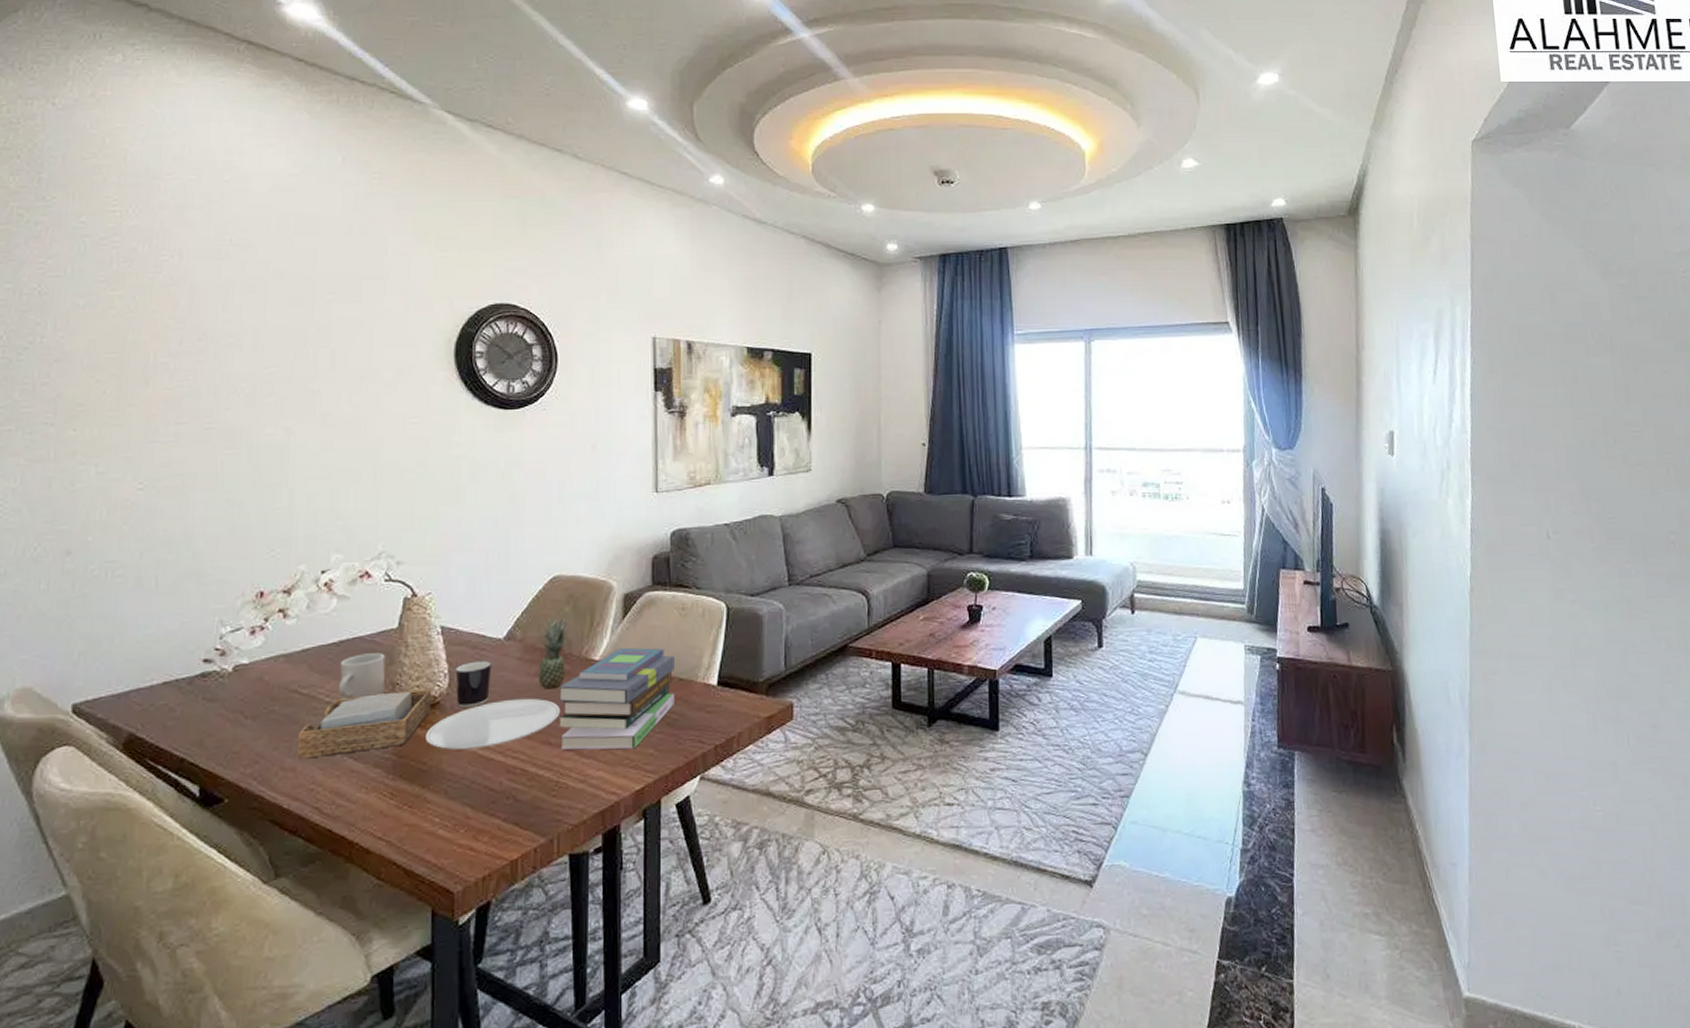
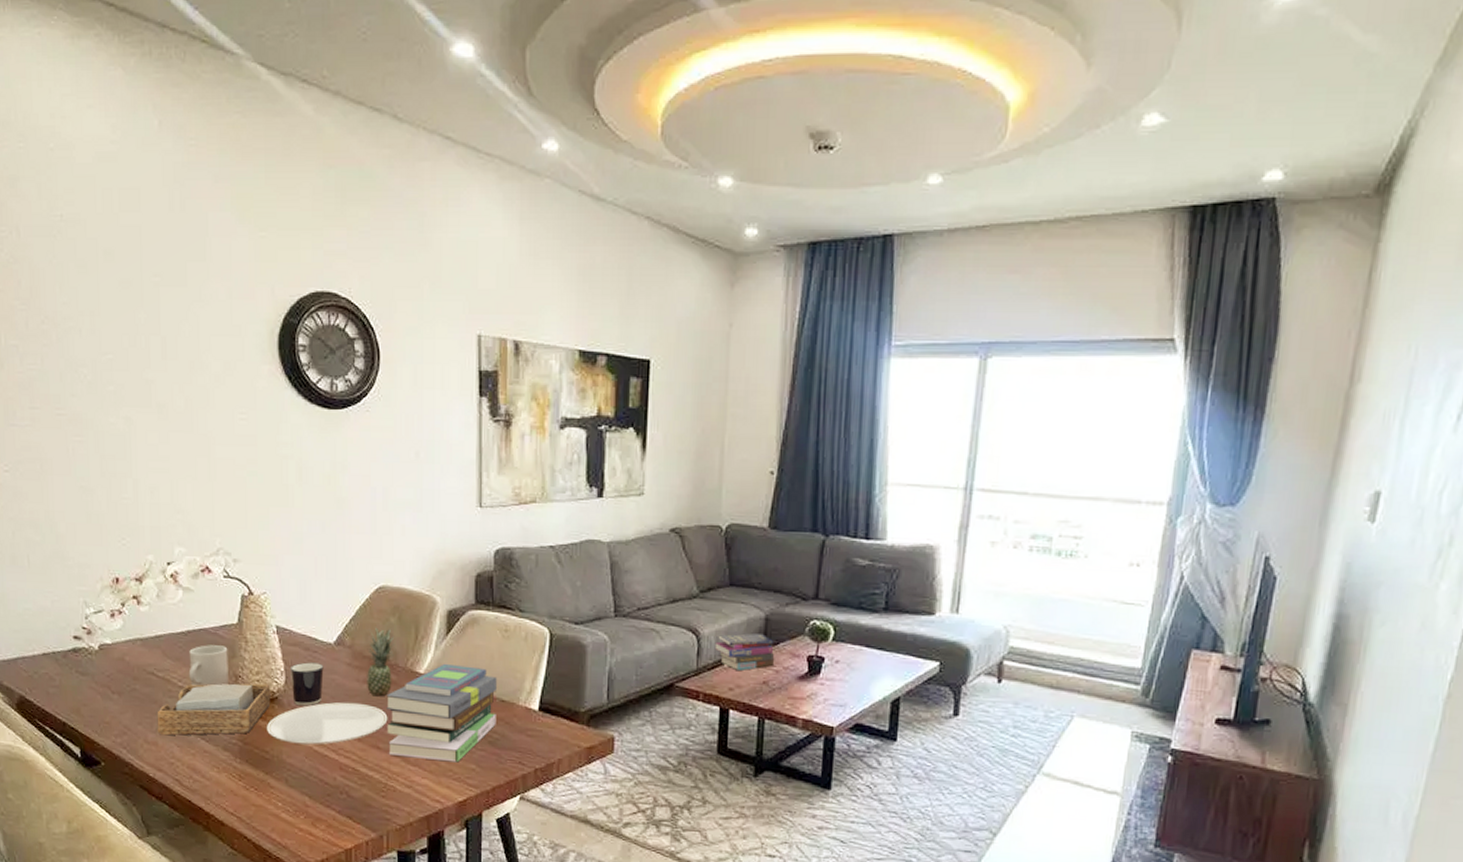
books: none [883,588,939,627] -> present [714,633,775,672]

